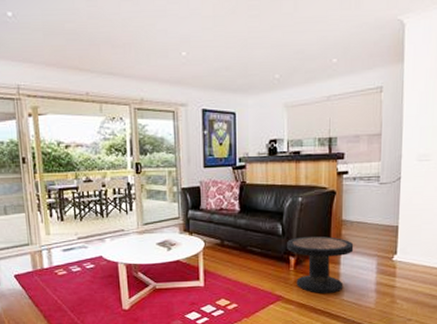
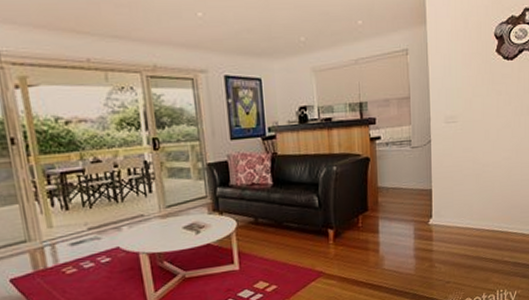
side table: present [287,236,354,293] -> none [324,205,391,265]

